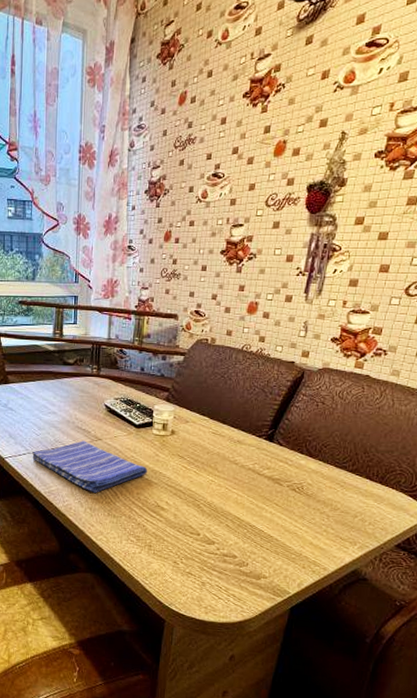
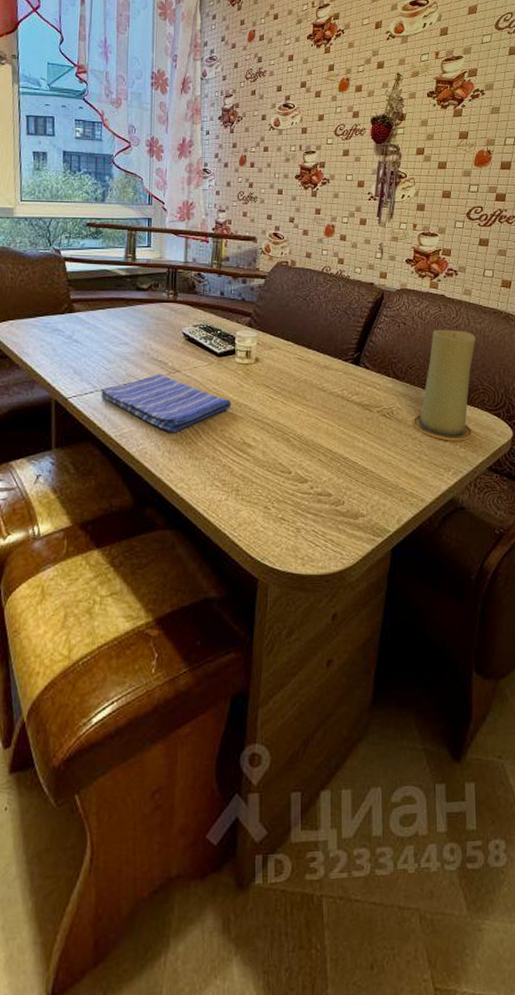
candle: none [322,409,400,519] -> present [412,329,477,441]

